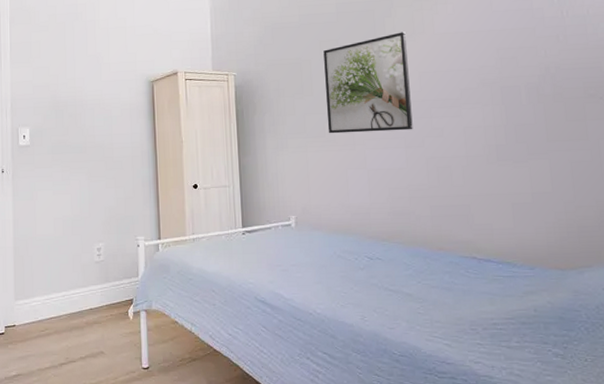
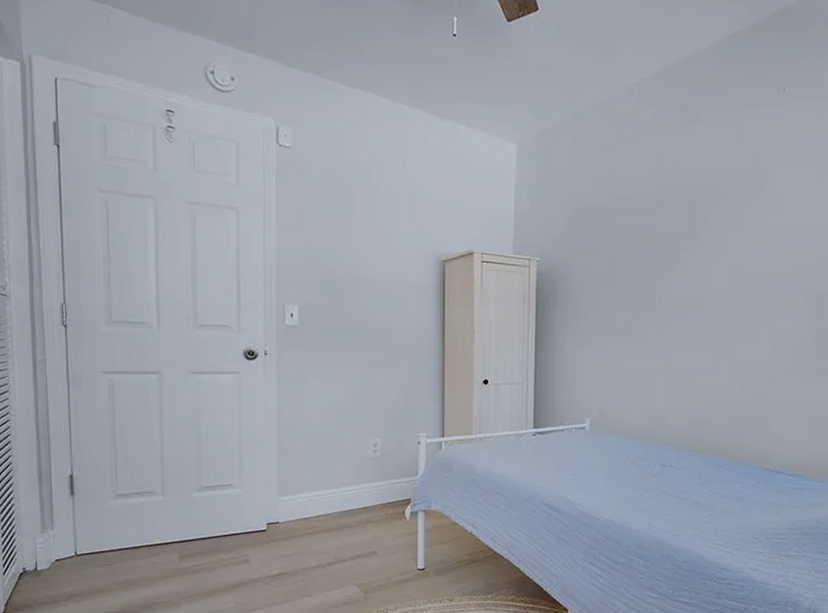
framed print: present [323,32,413,134] -> none [633,226,727,334]

